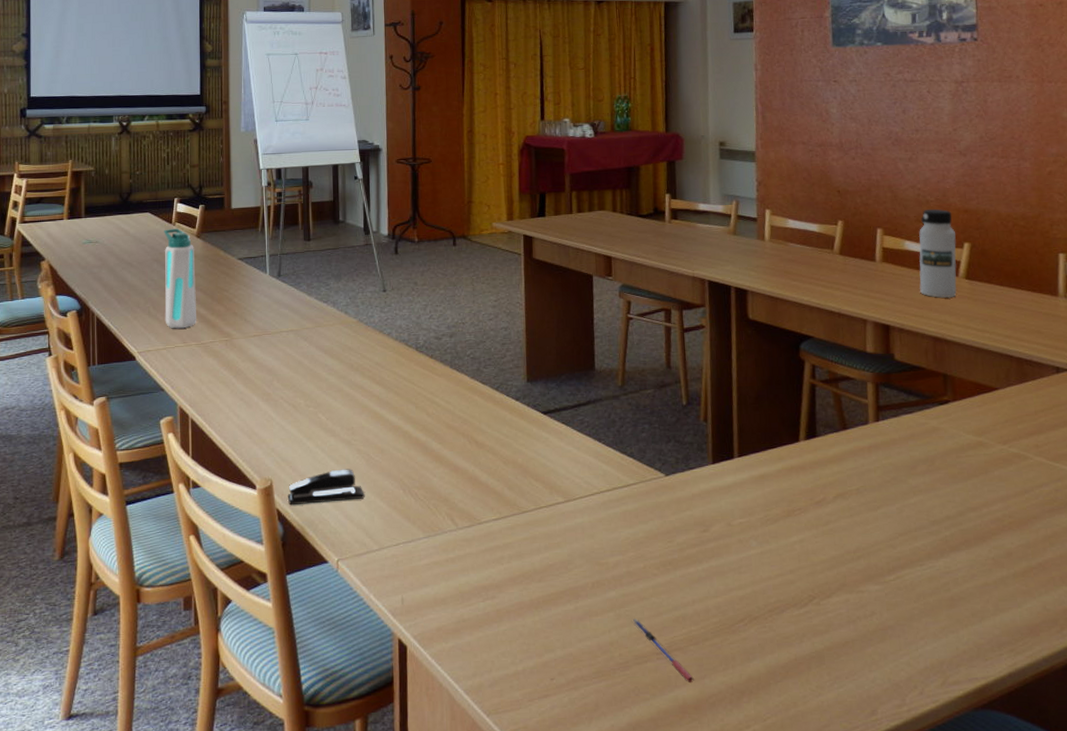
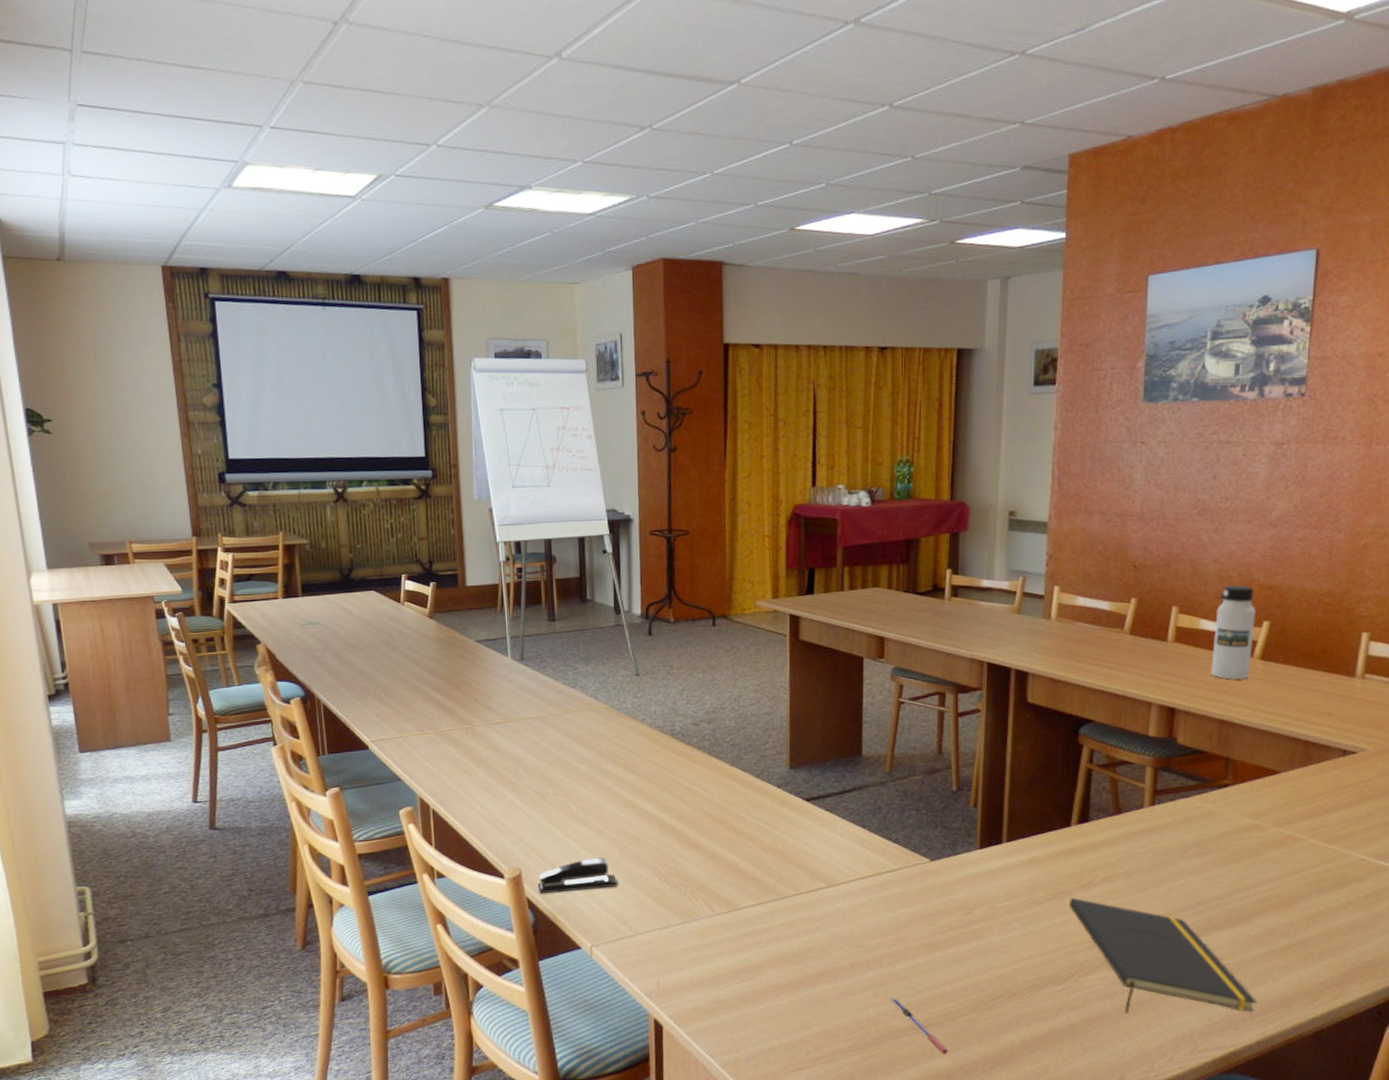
water bottle: present [164,228,196,329] -> none [392,607,433,716]
notepad: none [803,515,1004,641] -> present [1068,897,1257,1014]

